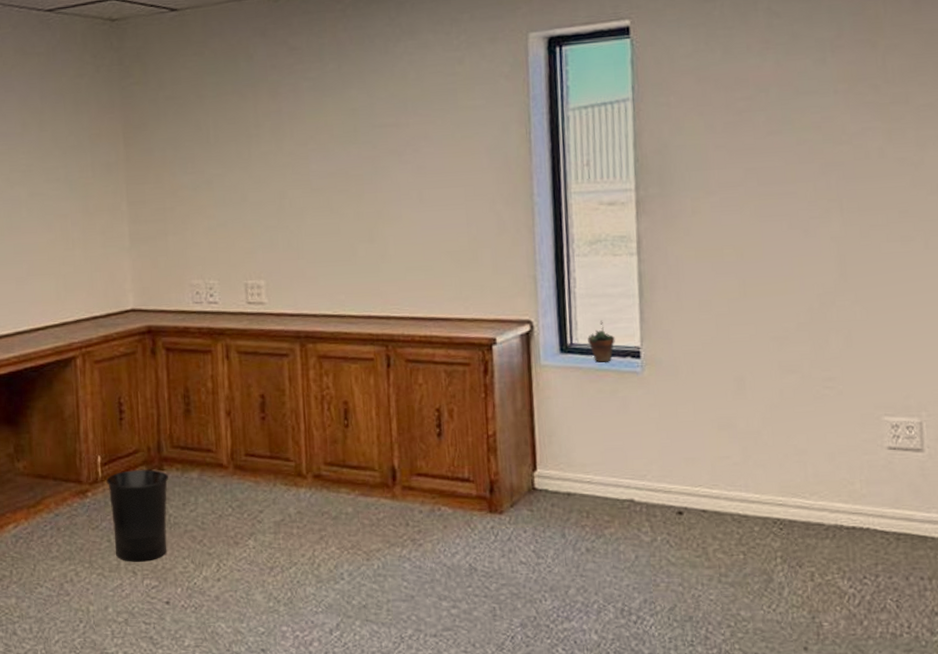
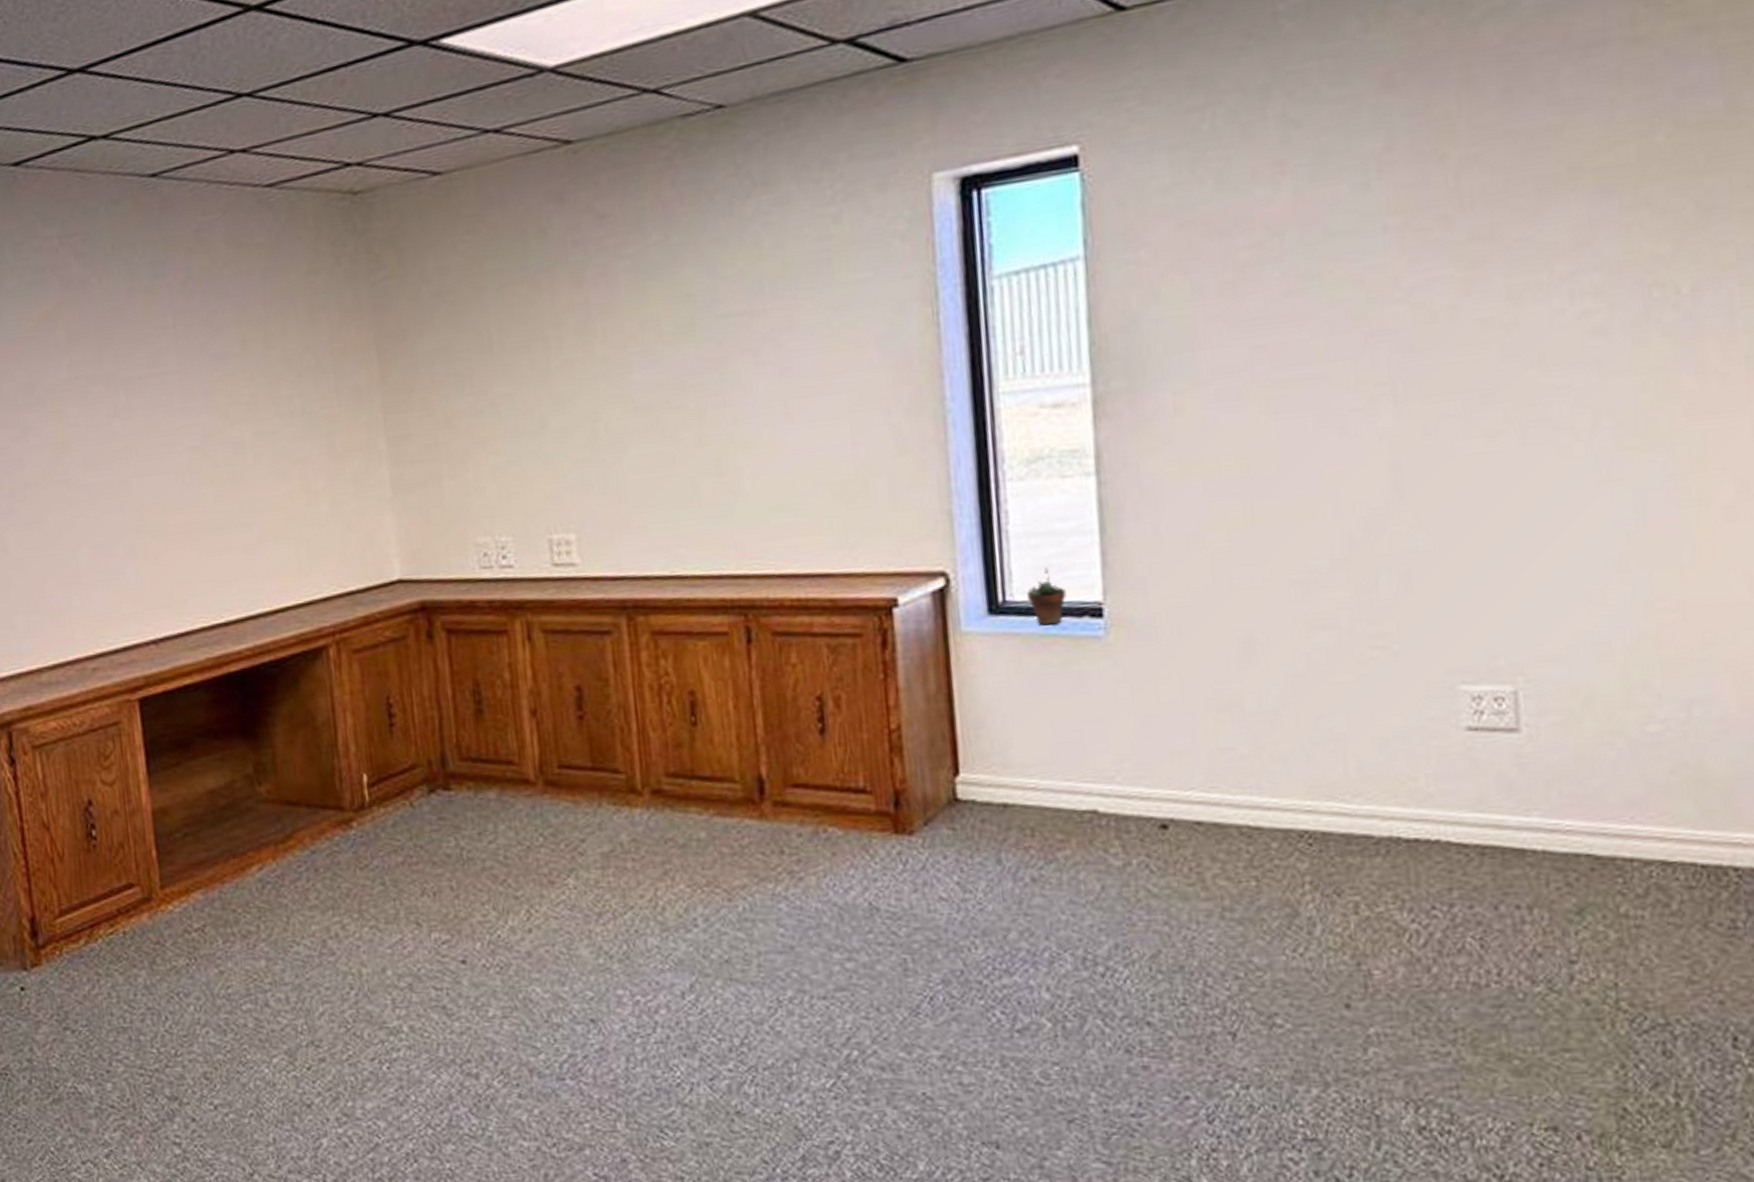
waste bin: present [106,469,168,562] -> none [375,789,460,910]

